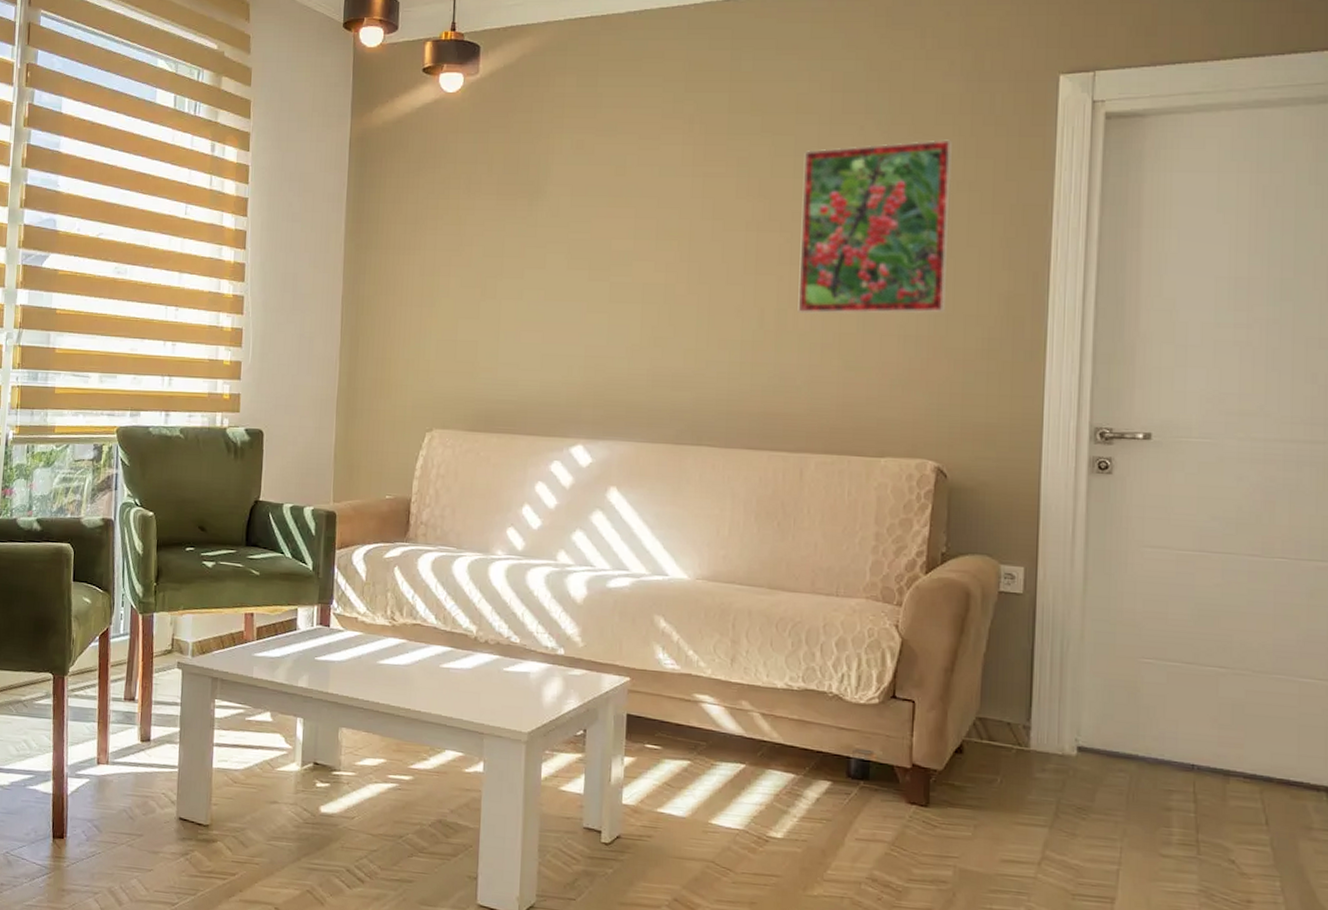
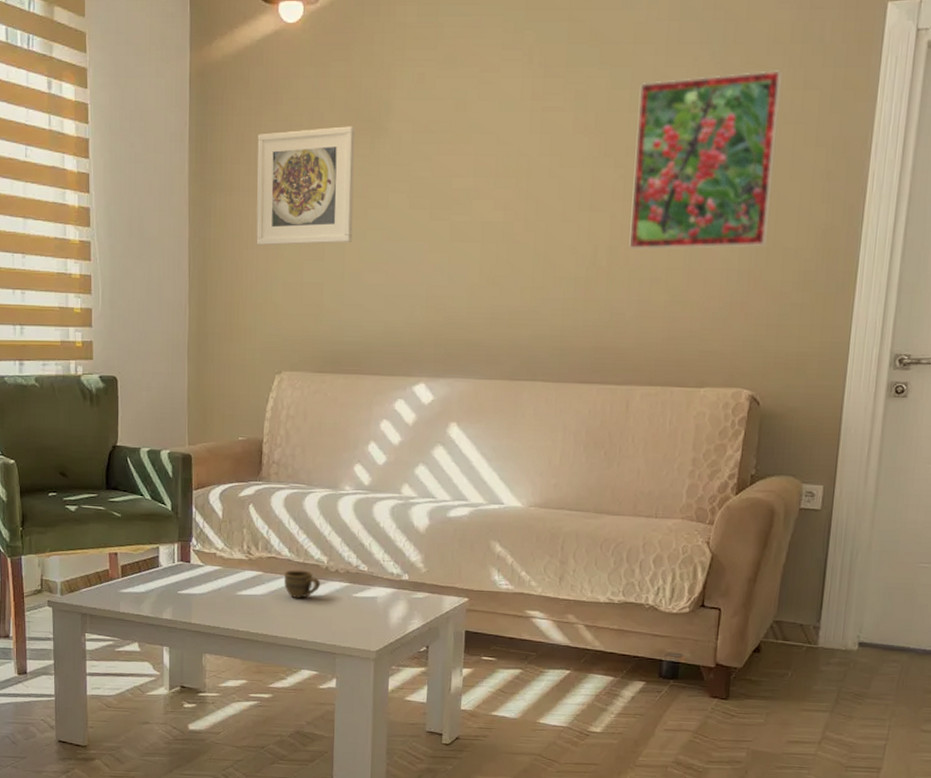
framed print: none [410,189,513,303] -> present [256,126,355,246]
cup: none [429,639,468,670] -> present [283,570,320,598]

